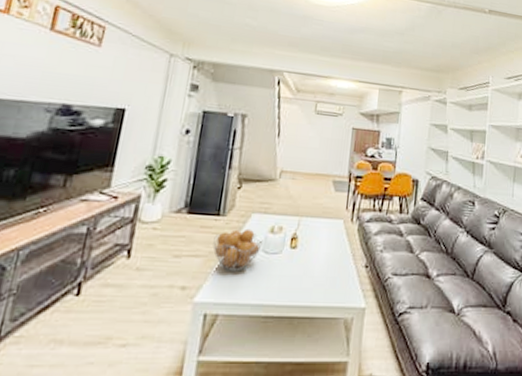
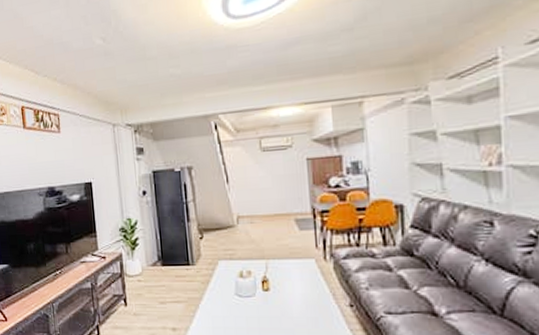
fruit basket: present [212,228,263,271] -> none [189,275,235,314]

